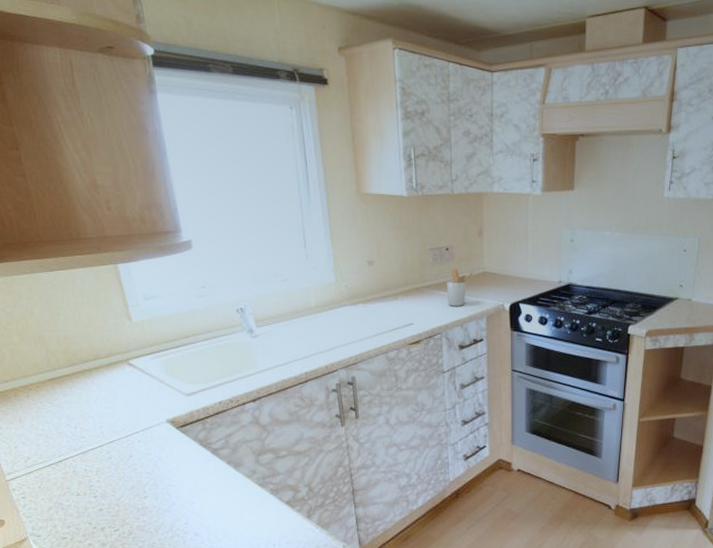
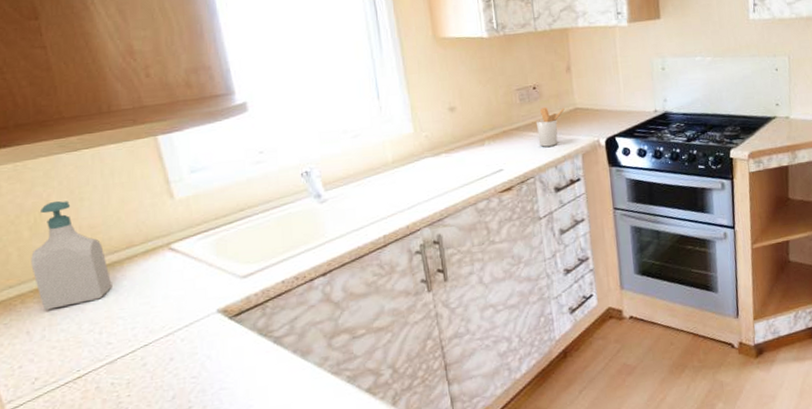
soap bottle: none [20,313,84,404] -> present [31,200,112,310]

